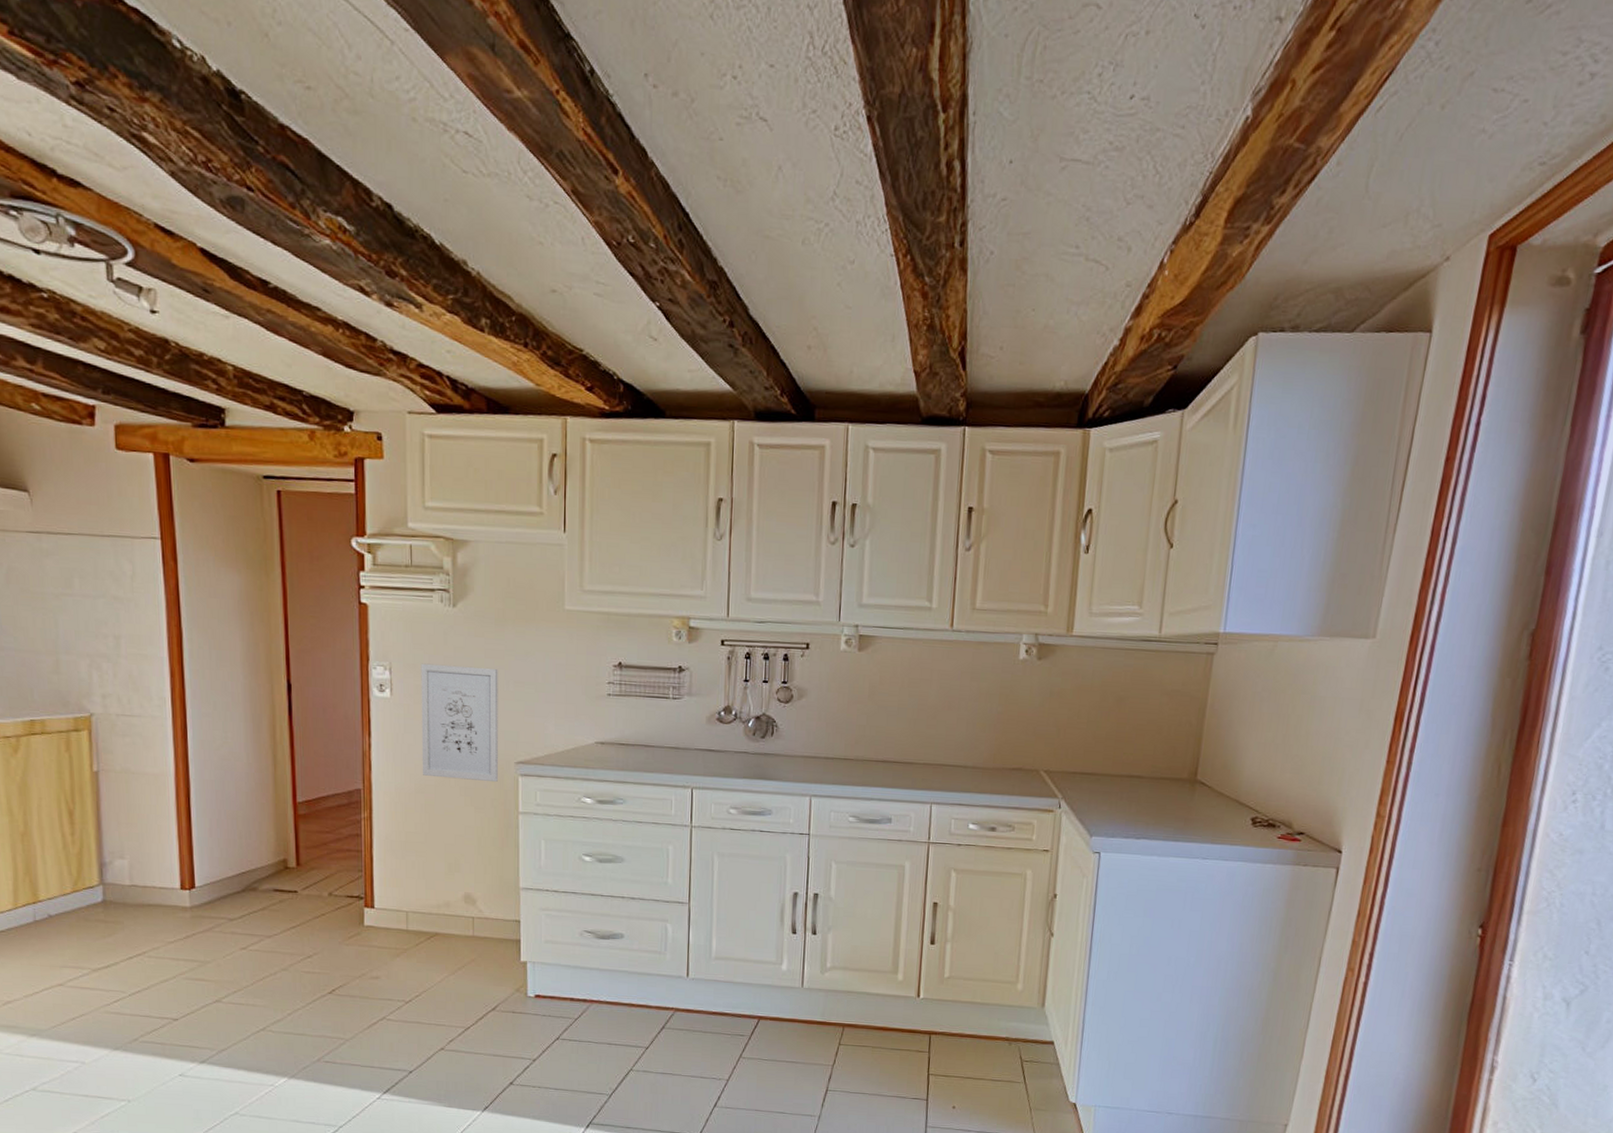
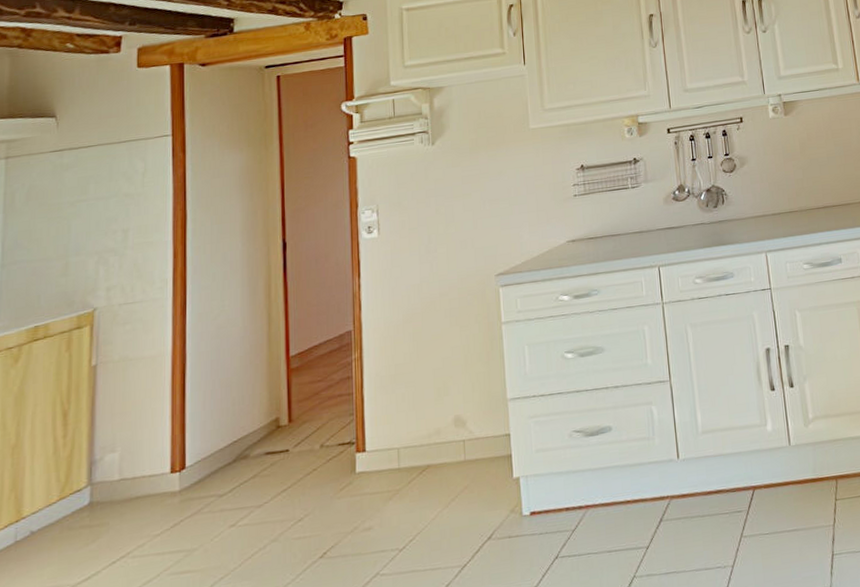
wall art: present [421,663,498,782] -> none [405,192,480,305]

